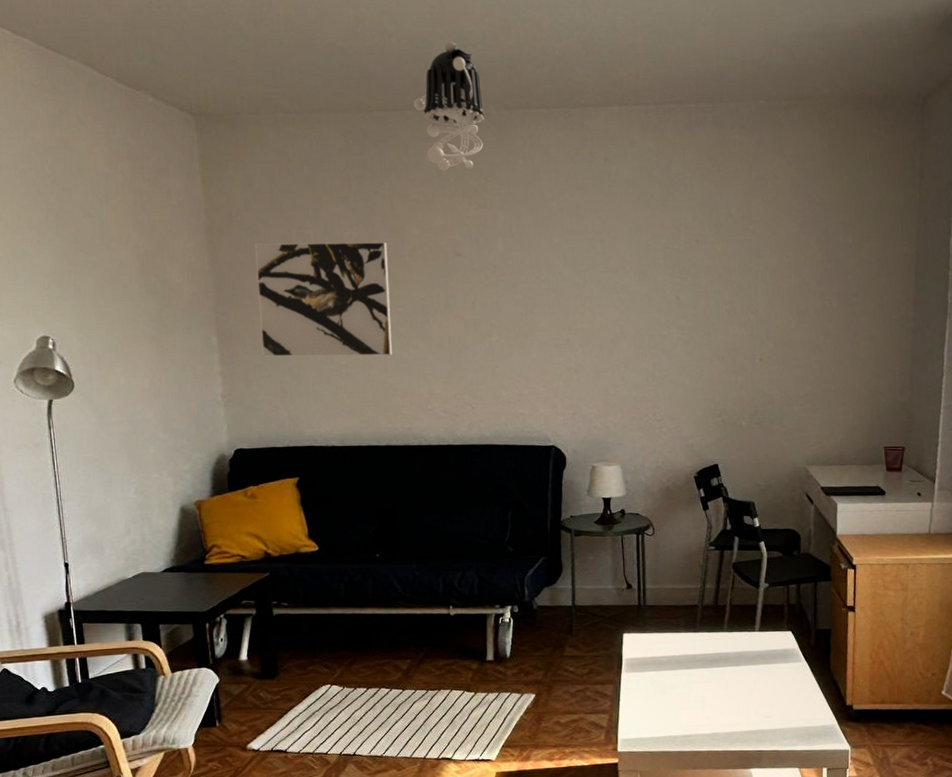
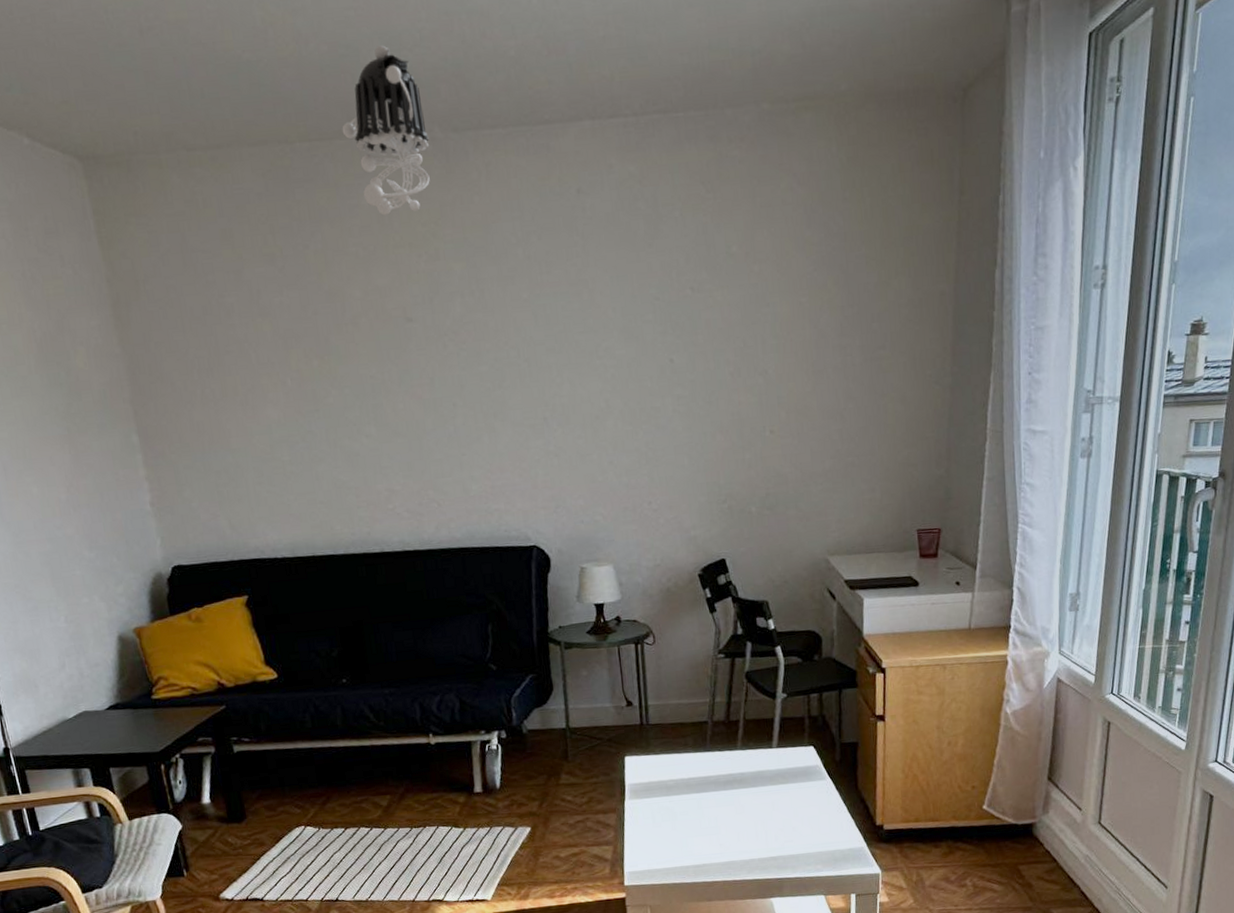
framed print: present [254,241,393,357] -> none [169,308,343,456]

